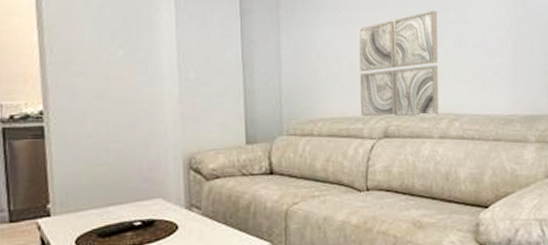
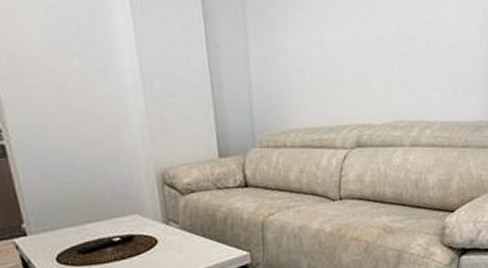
wall art: present [358,11,440,117] -> none [330,11,413,127]

